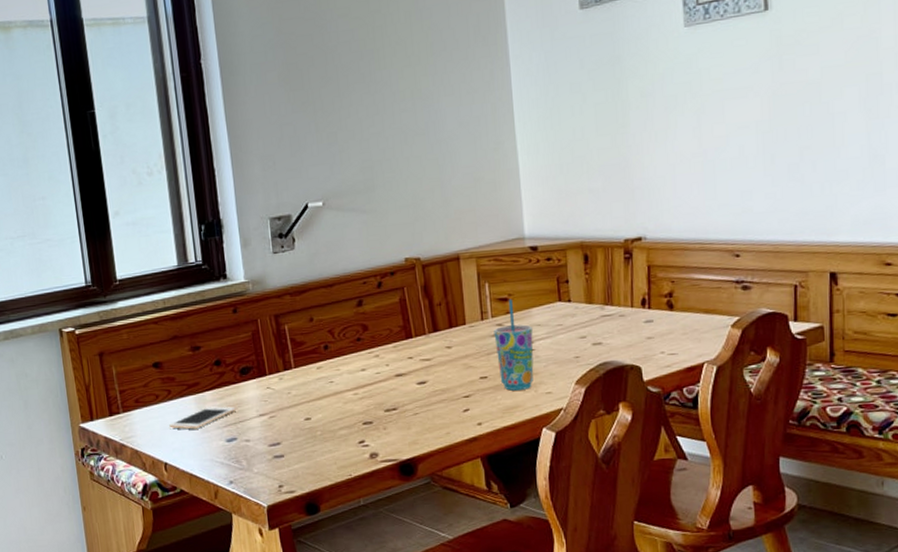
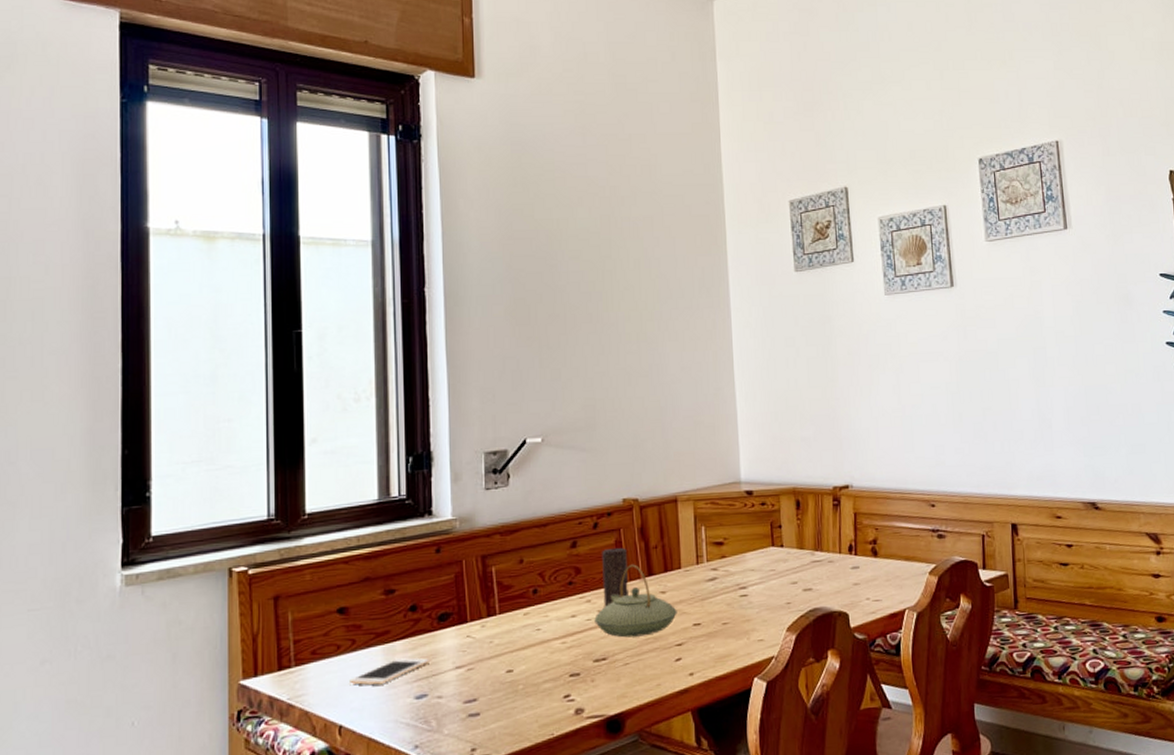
teapot: none [383,321,464,390] -> present [594,564,677,638]
candle: none [387,305,415,361] -> present [602,547,628,607]
cup: present [494,298,534,391] -> none [708,542,747,638]

